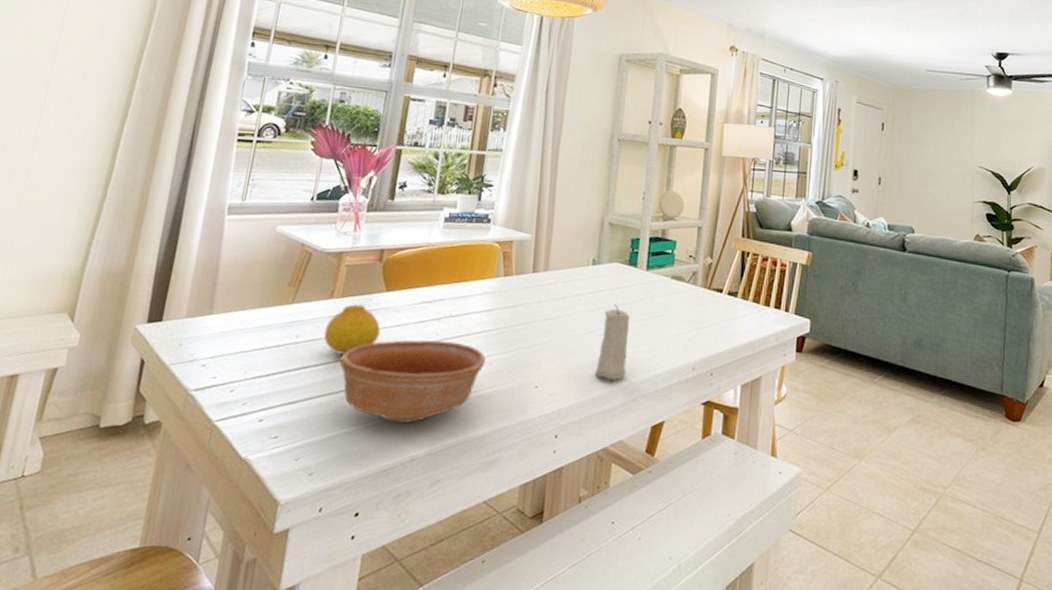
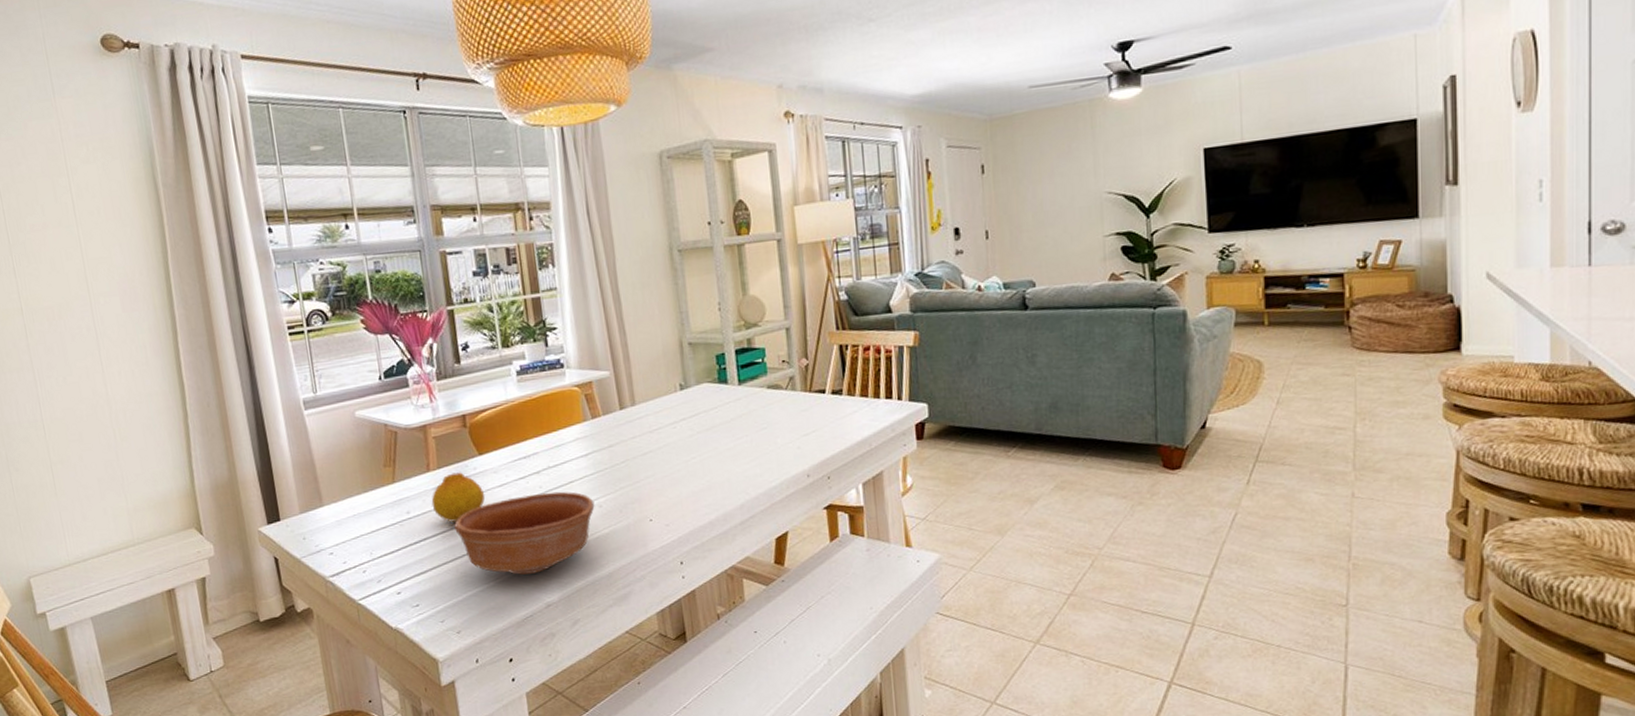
candle: present [594,303,630,381] -> none [703,425,739,502]

